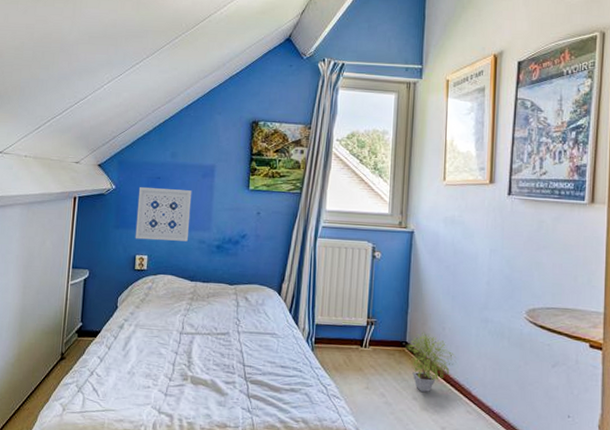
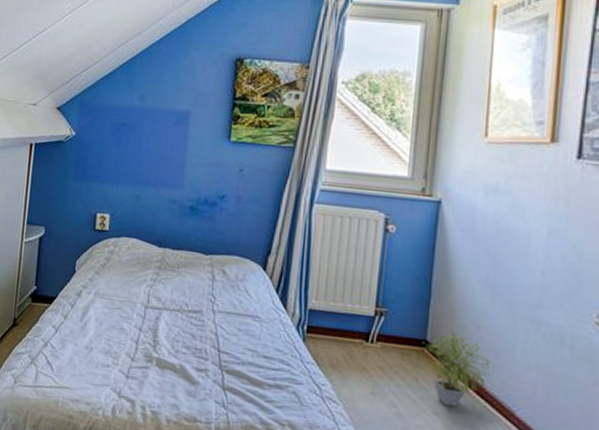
wall art: present [135,187,192,242] -> none [96,135,163,200]

